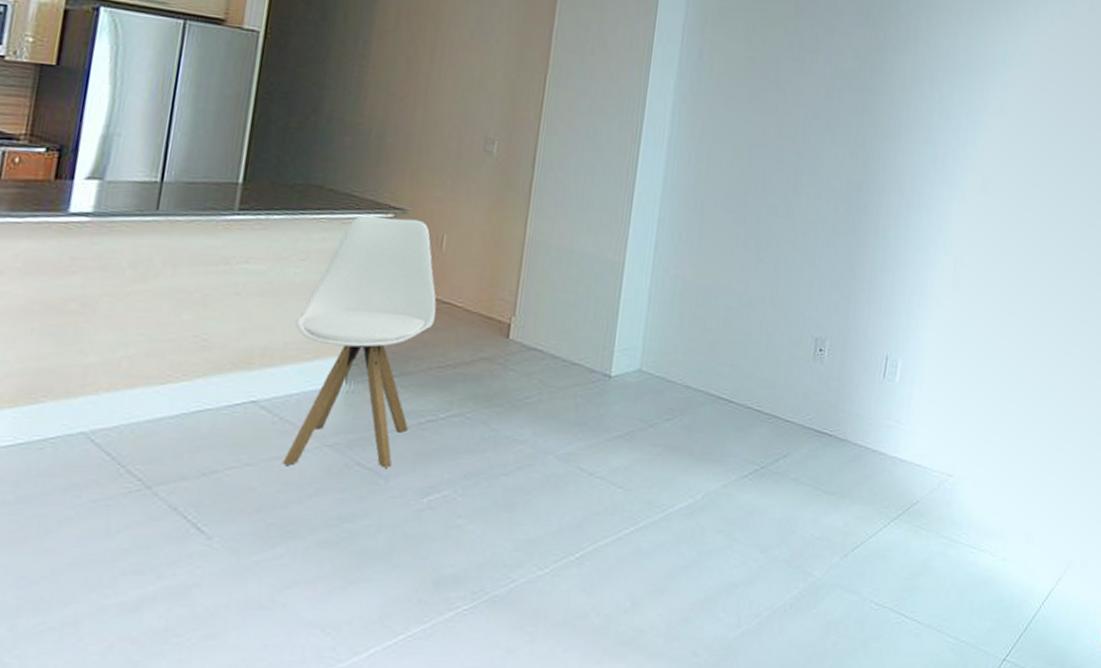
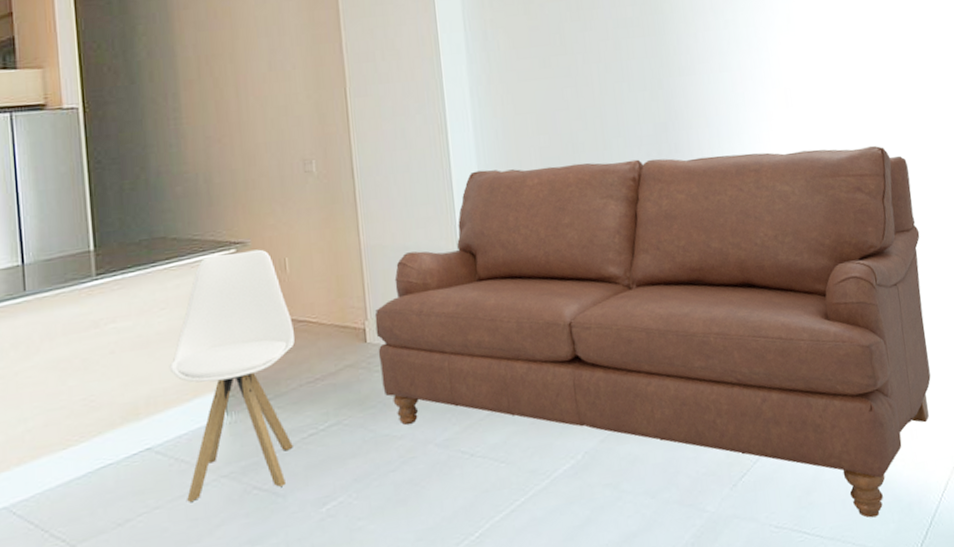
sofa: none [515,188,1083,613] -> present [374,145,931,518]

